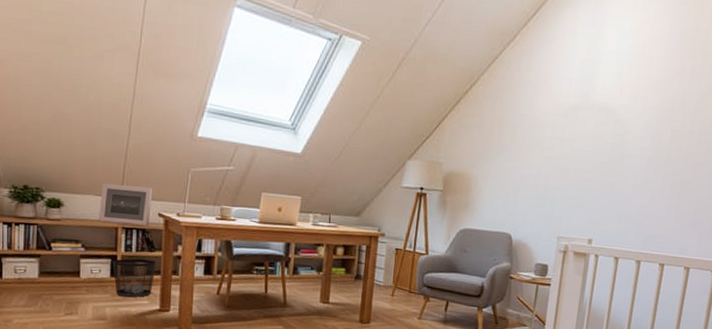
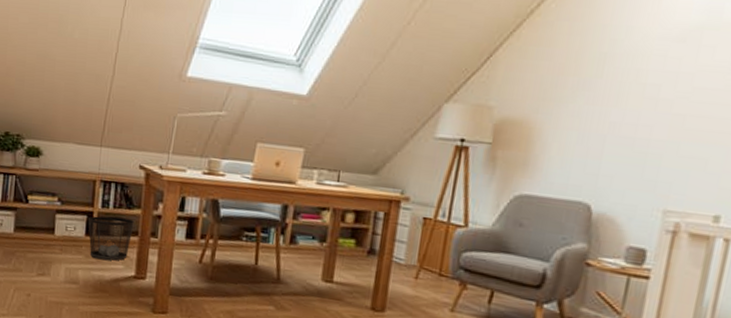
picture frame: present [98,183,153,227] -> none [76,130,135,180]

